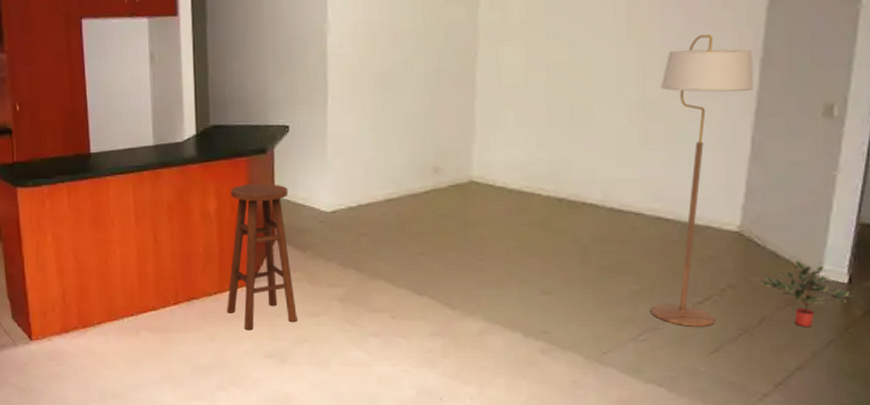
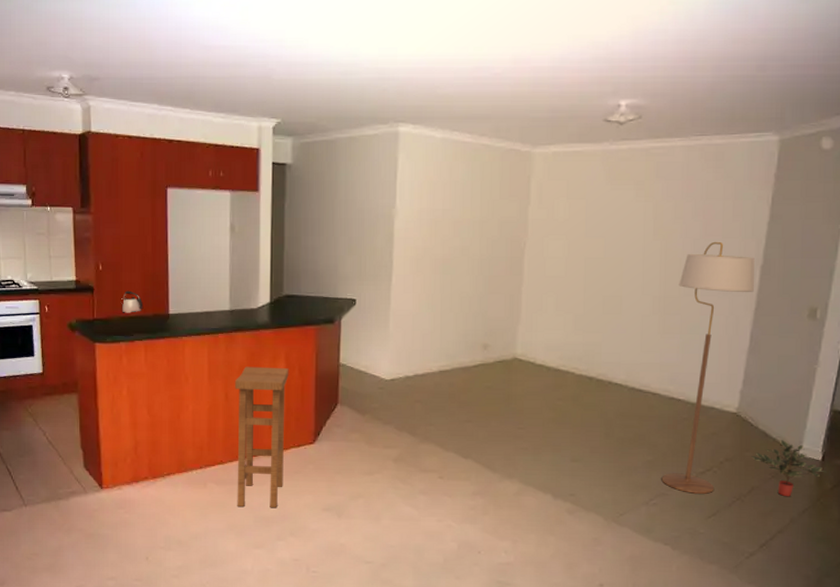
kettle: none [41,131,64,155] -> present [121,292,144,313]
bar stool: none [163,204,221,356] -> present [234,366,289,508]
bar stool: present [227,183,297,331] -> none [290,350,354,486]

